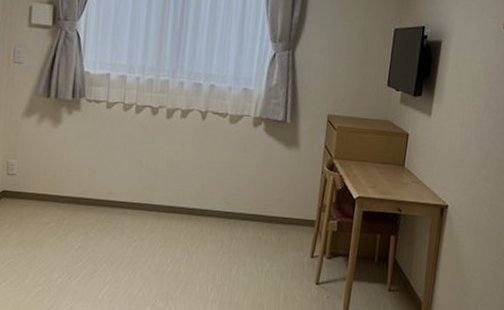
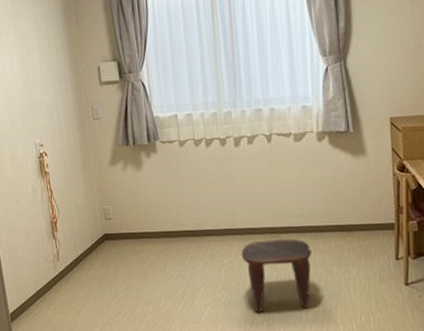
stool: none [153,220,228,297] -> present [241,239,312,313]

